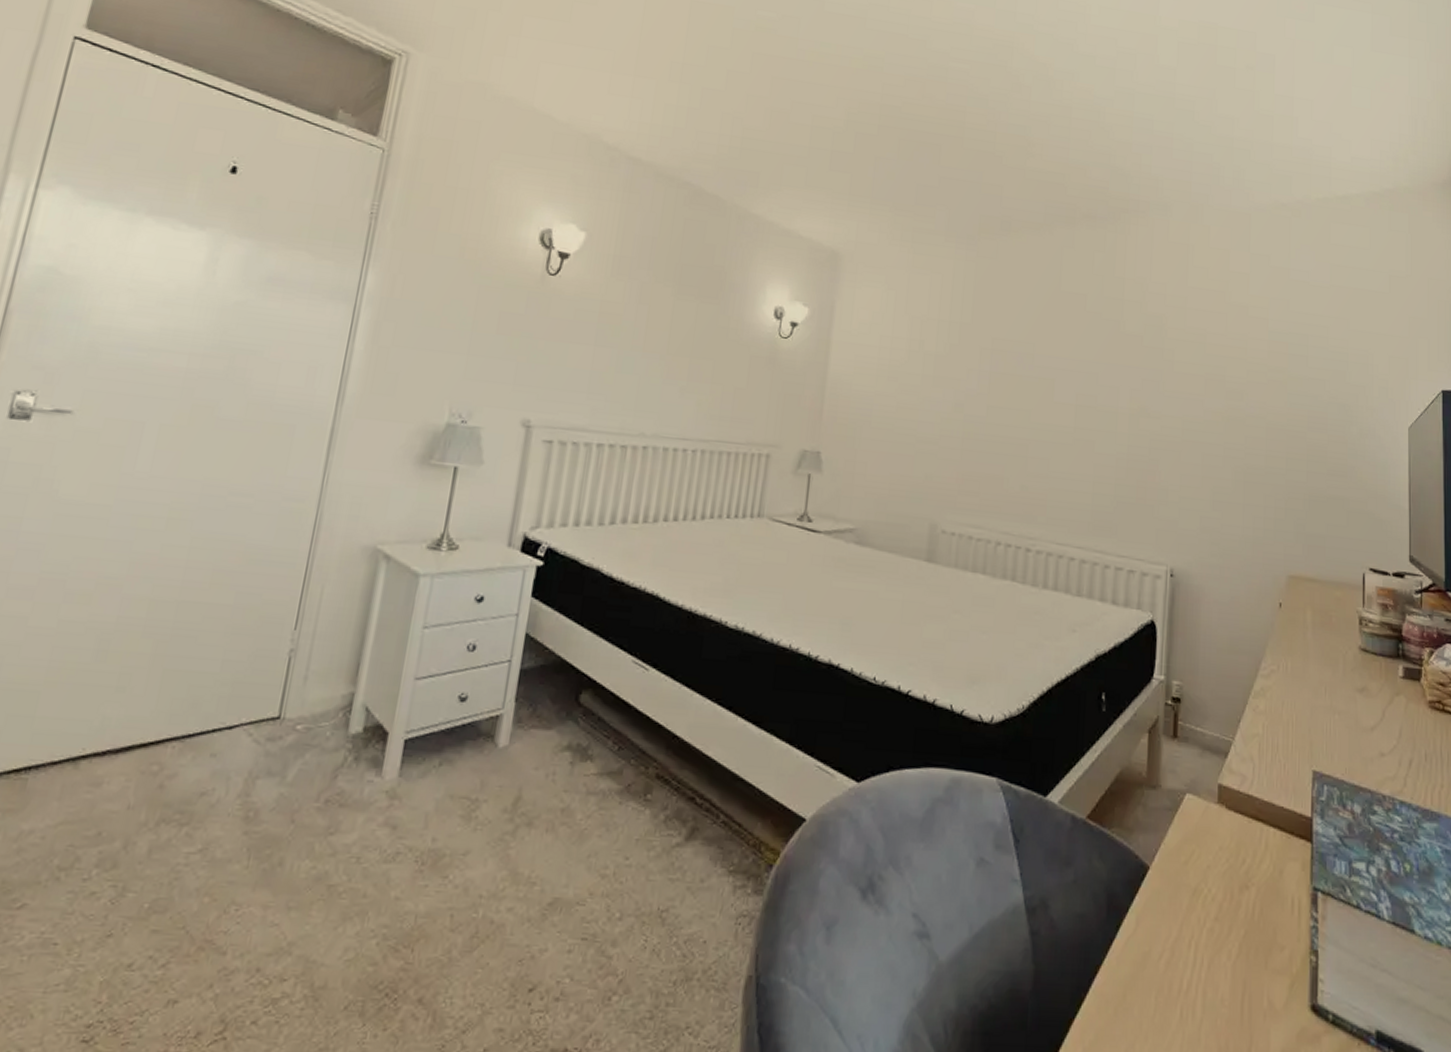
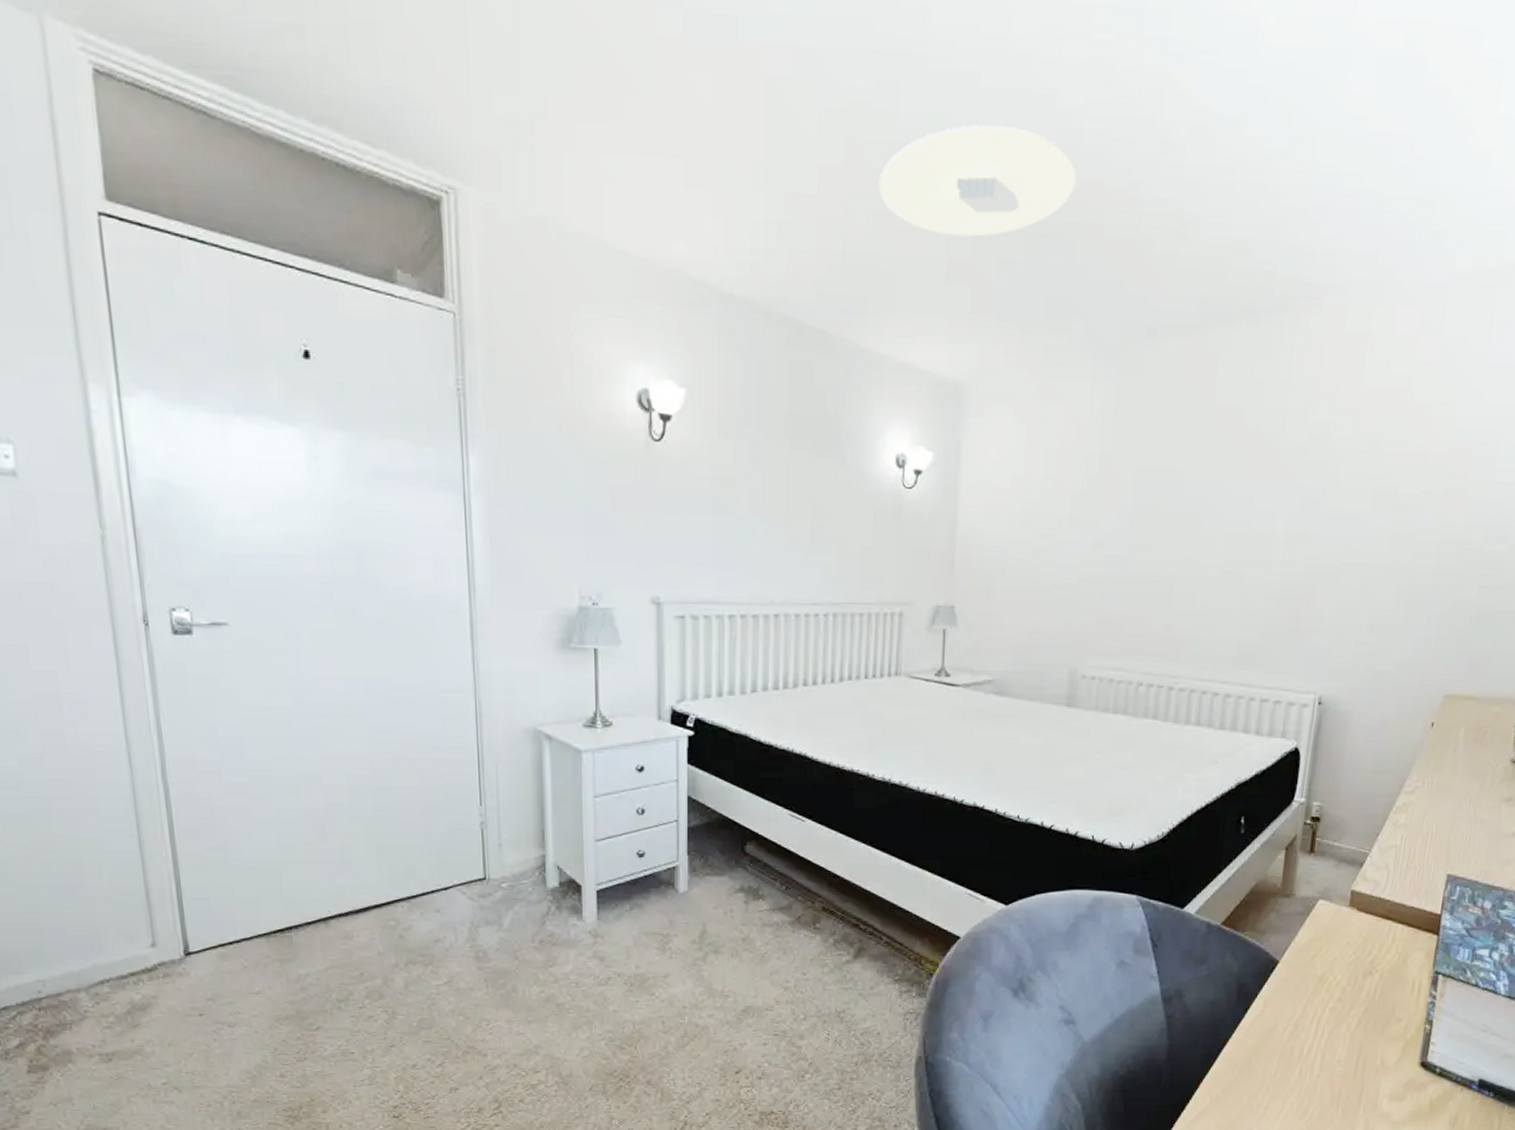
ceiling light: none [777,54,943,138] -> present [879,125,1077,238]

